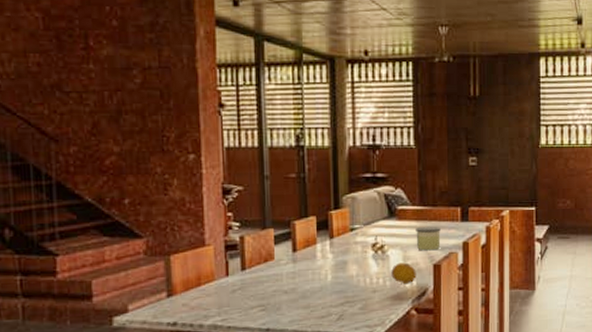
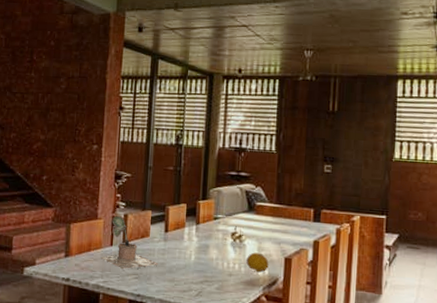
plant: none [214,239,289,303] -> present [100,216,158,270]
candle: present [416,226,441,251] -> none [271,222,294,245]

